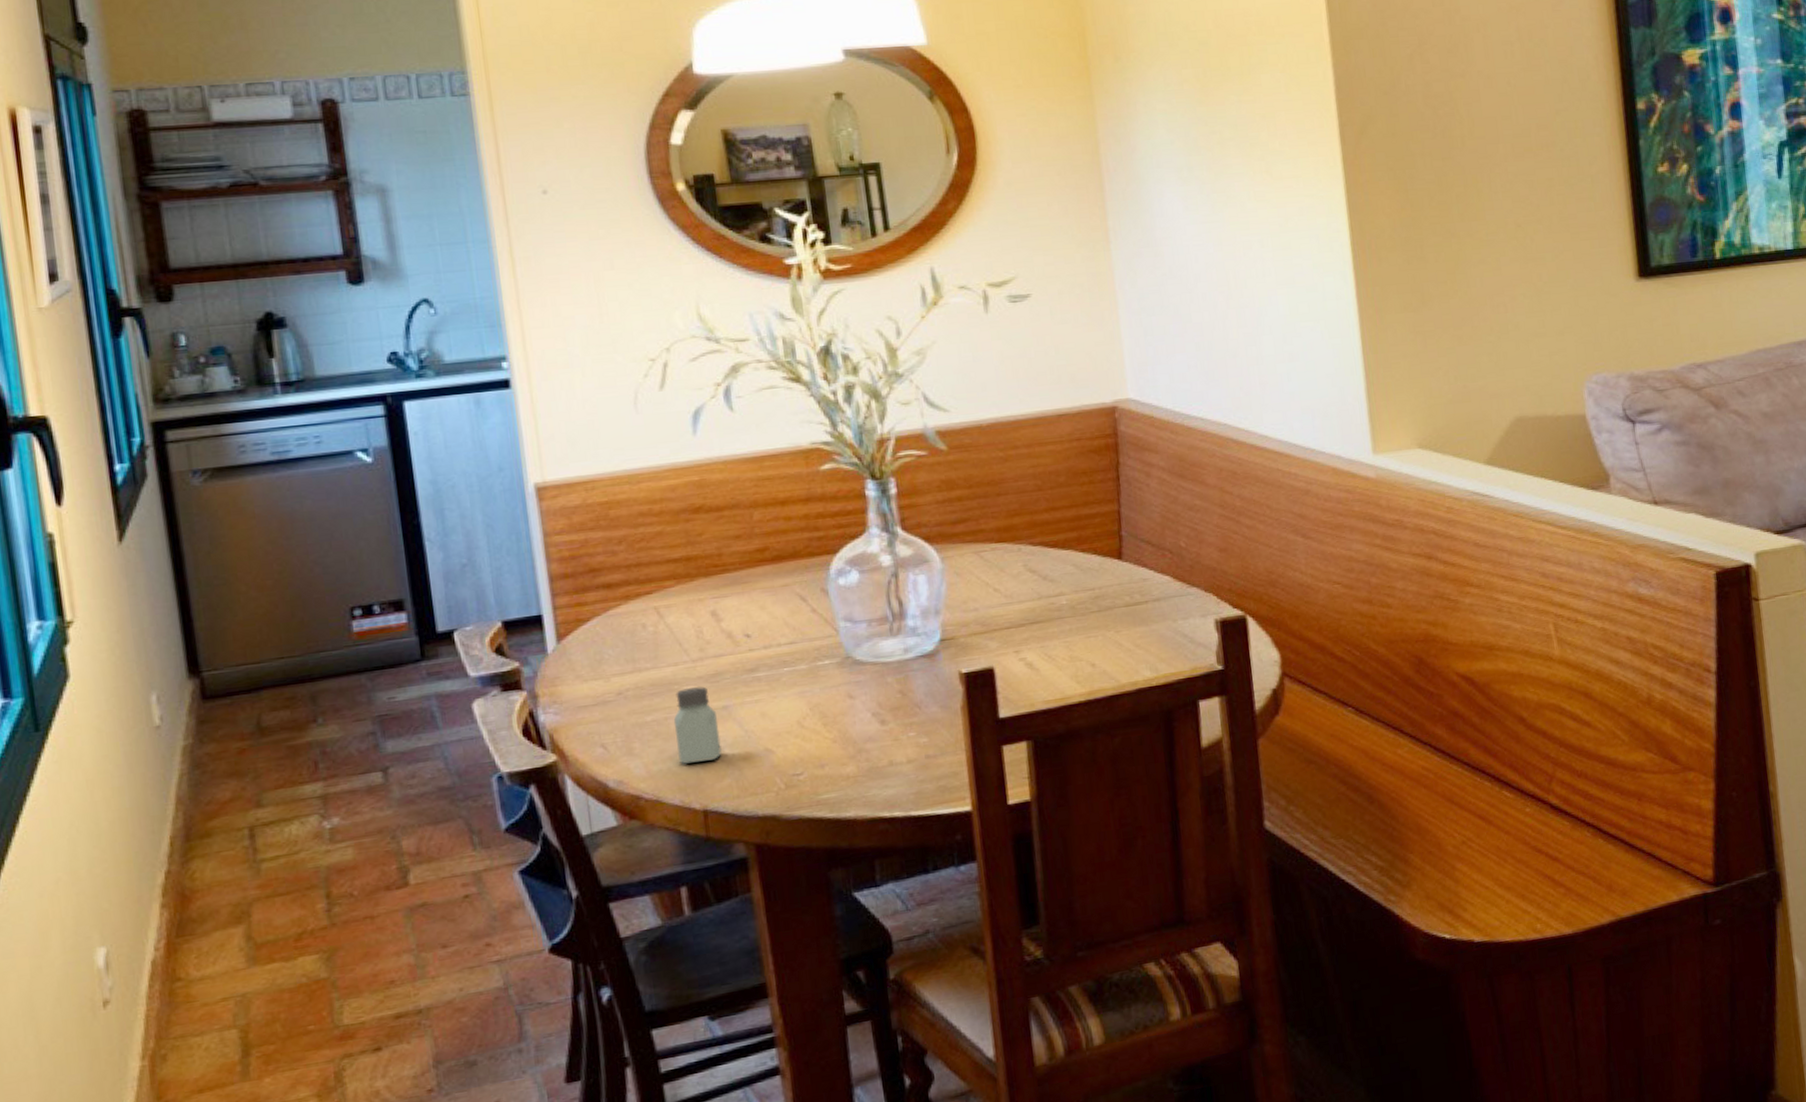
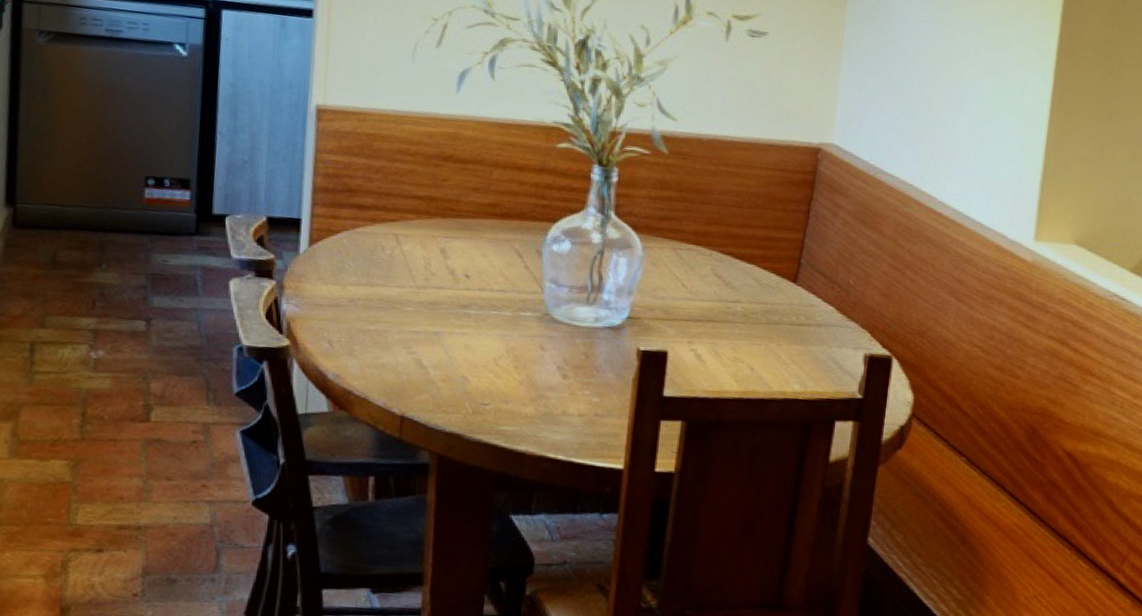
saltshaker: present [673,686,722,765] -> none [389,309,429,376]

